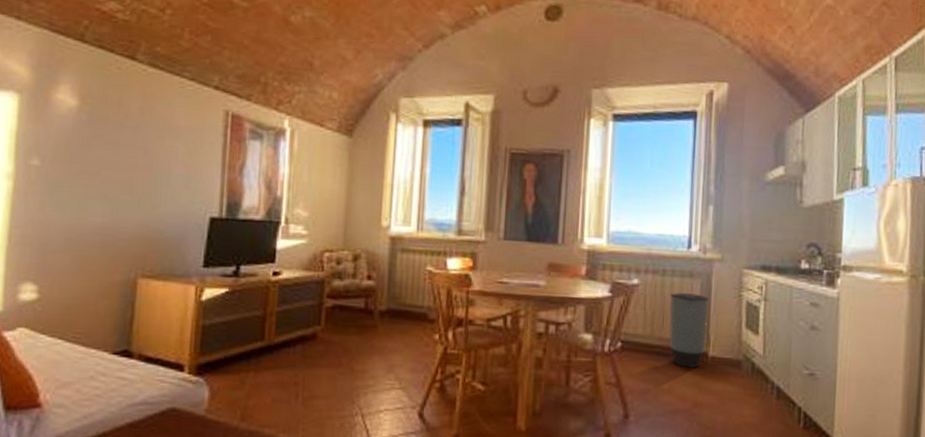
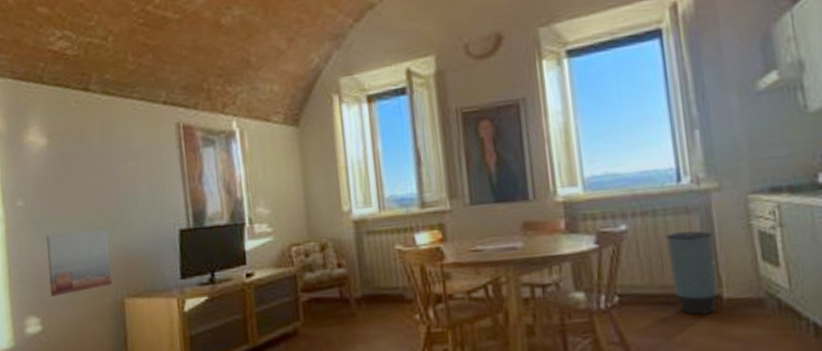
wall art: none [55,200,131,266] -> present [46,229,112,297]

